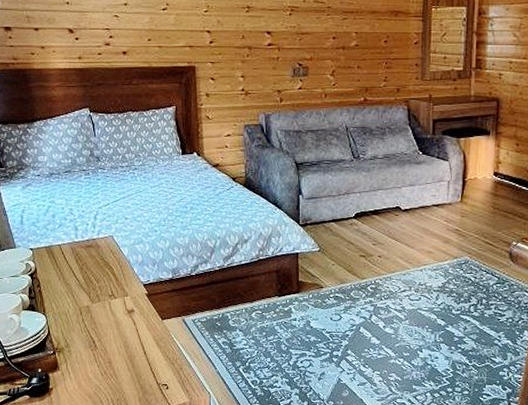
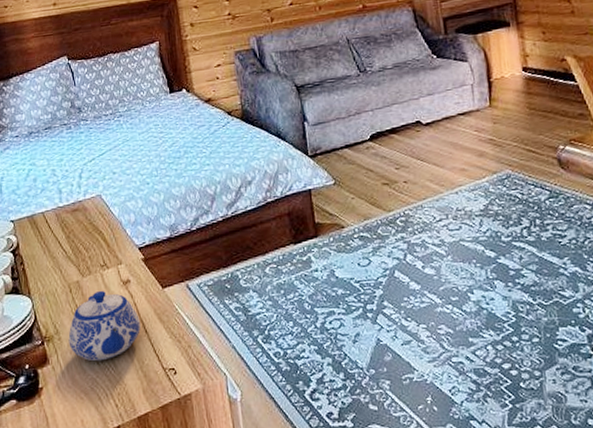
teapot: none [77,315,140,373] -> present [68,290,140,362]

